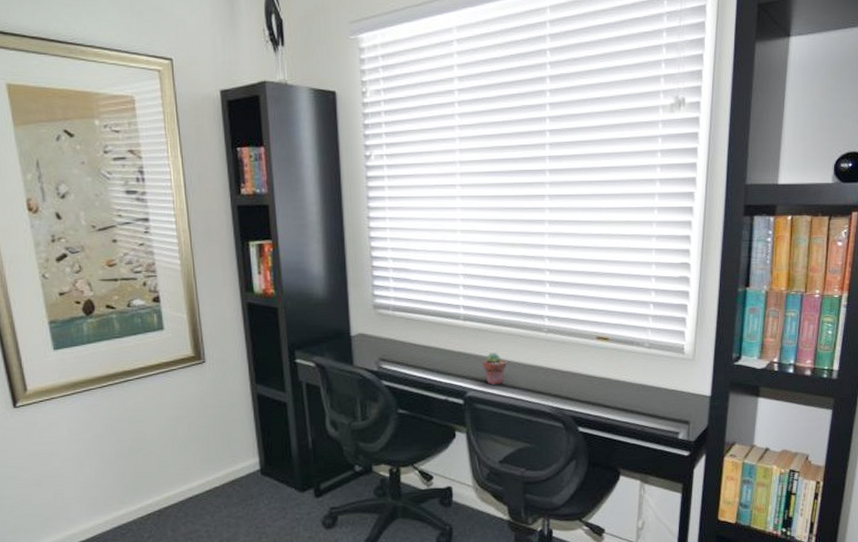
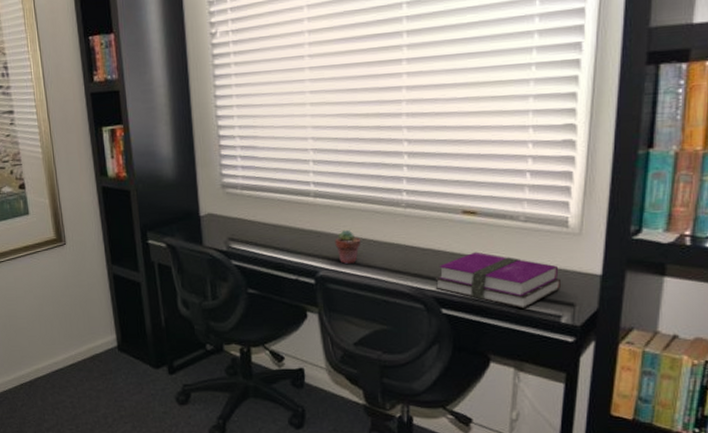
hardback book: none [573,374,679,426] -> present [435,251,562,309]

